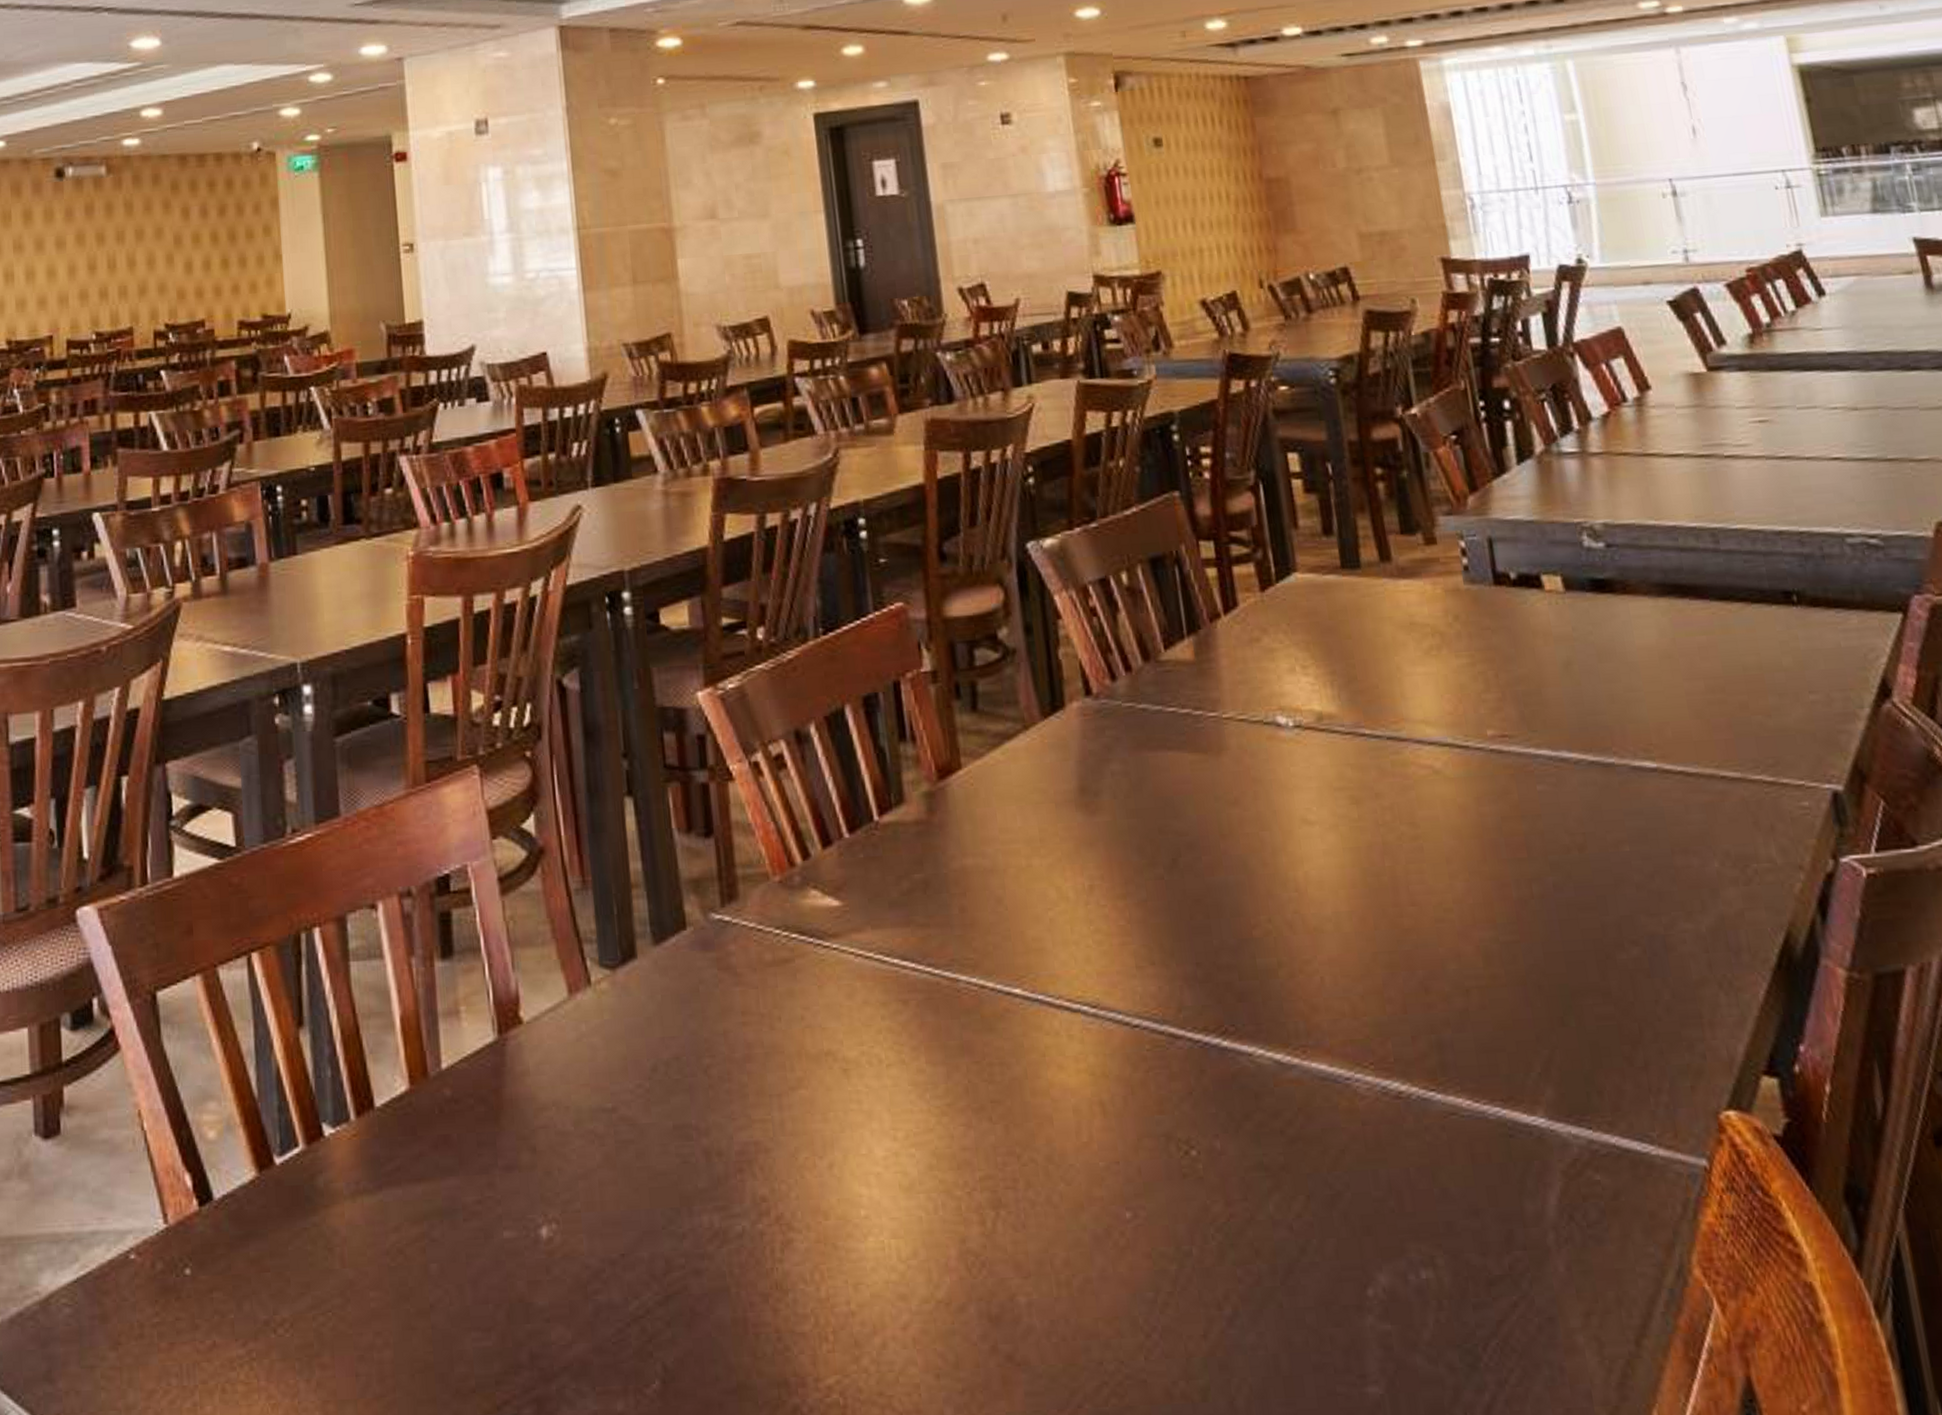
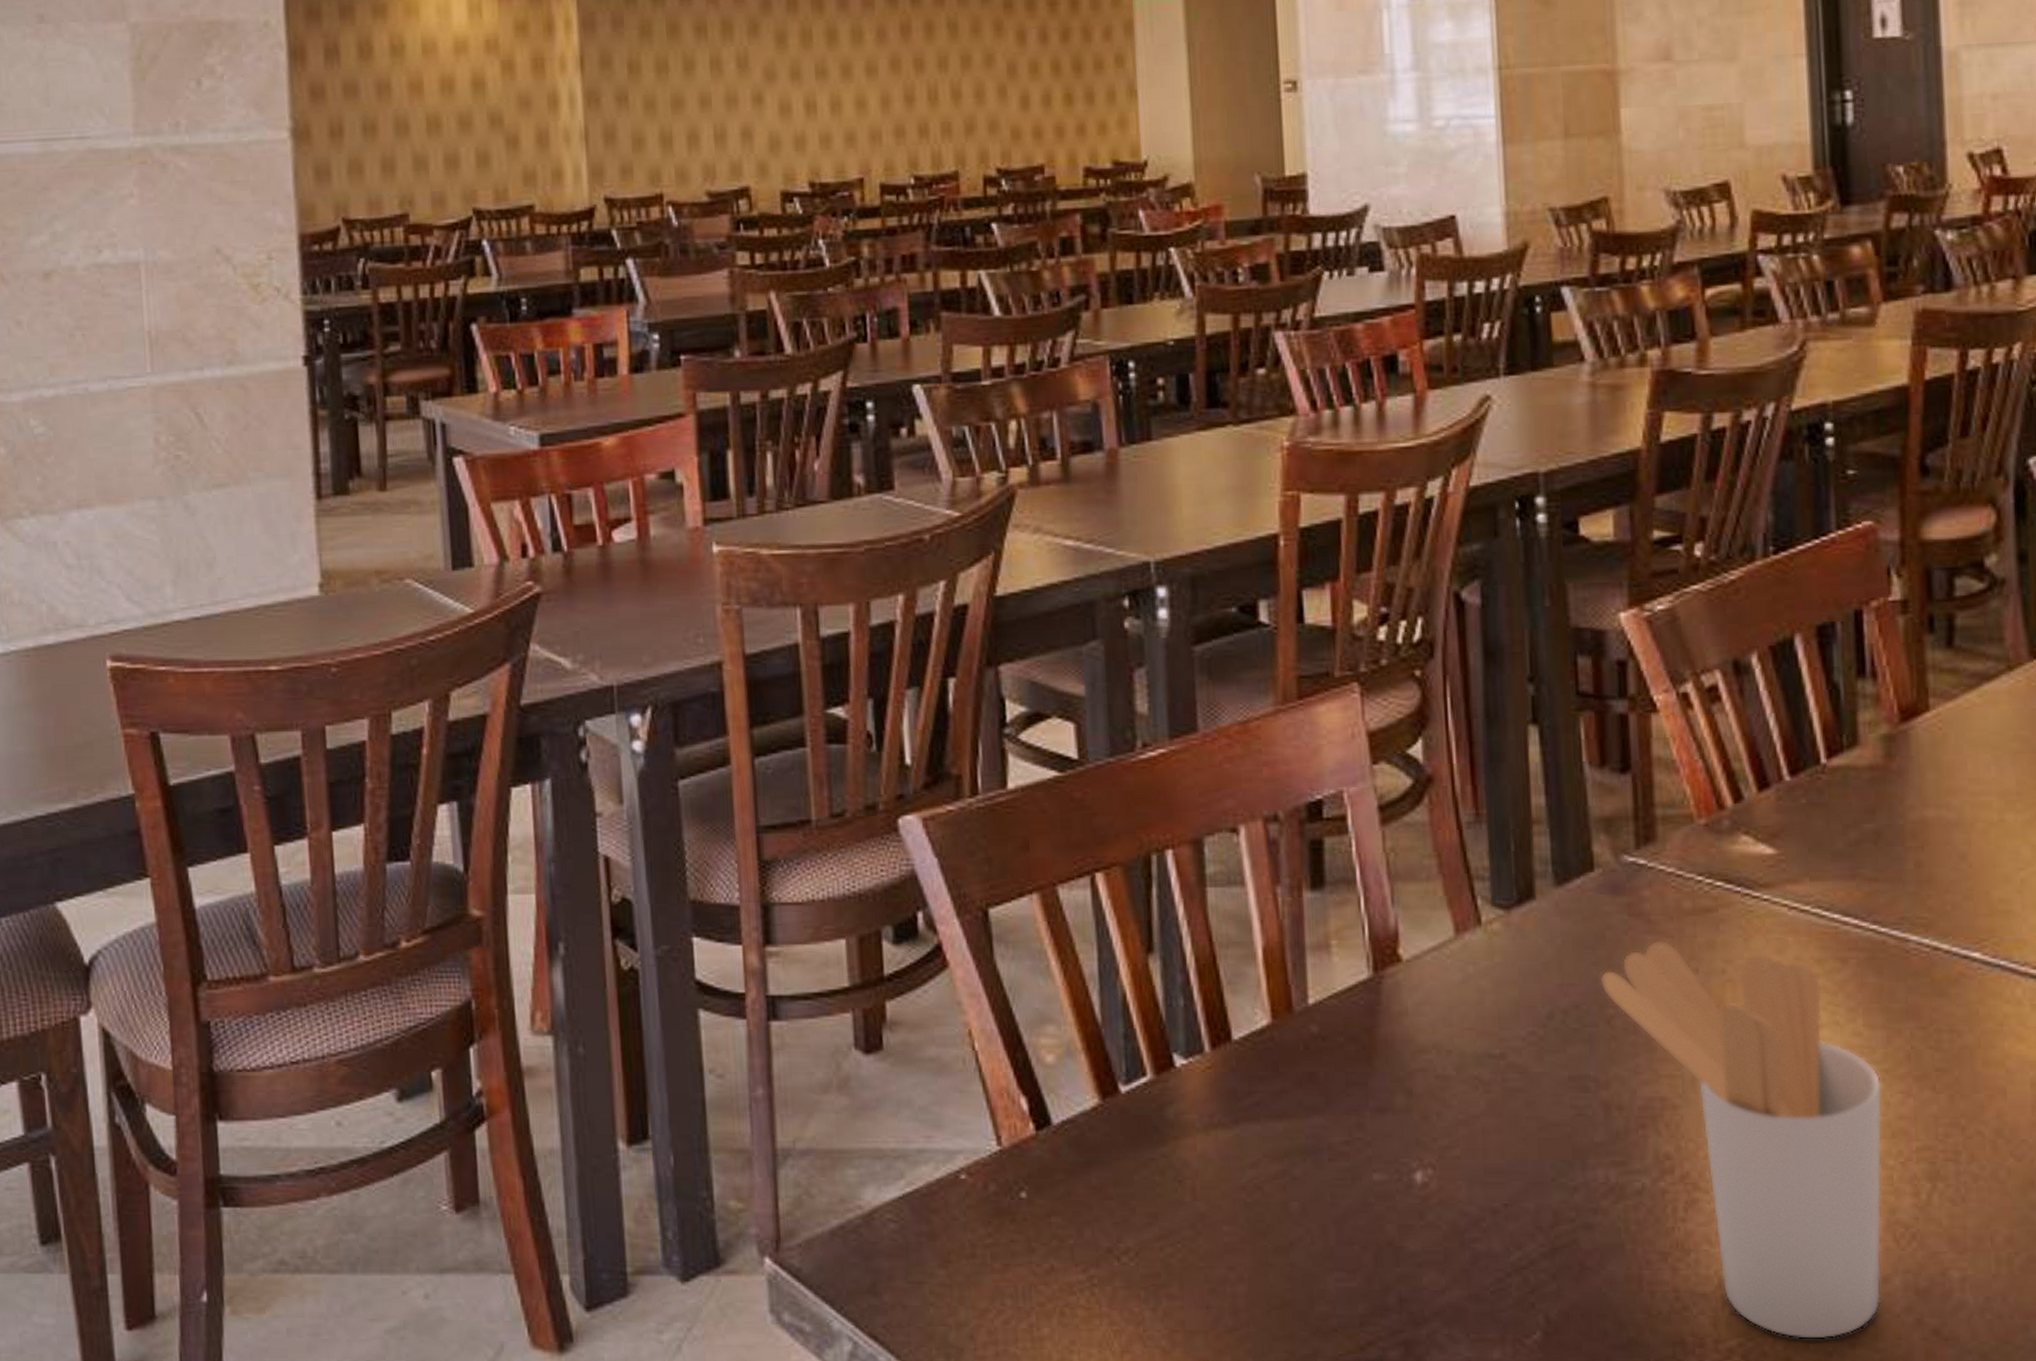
utensil holder: none [696,991,959,1374] -> present [1599,940,1883,1340]

